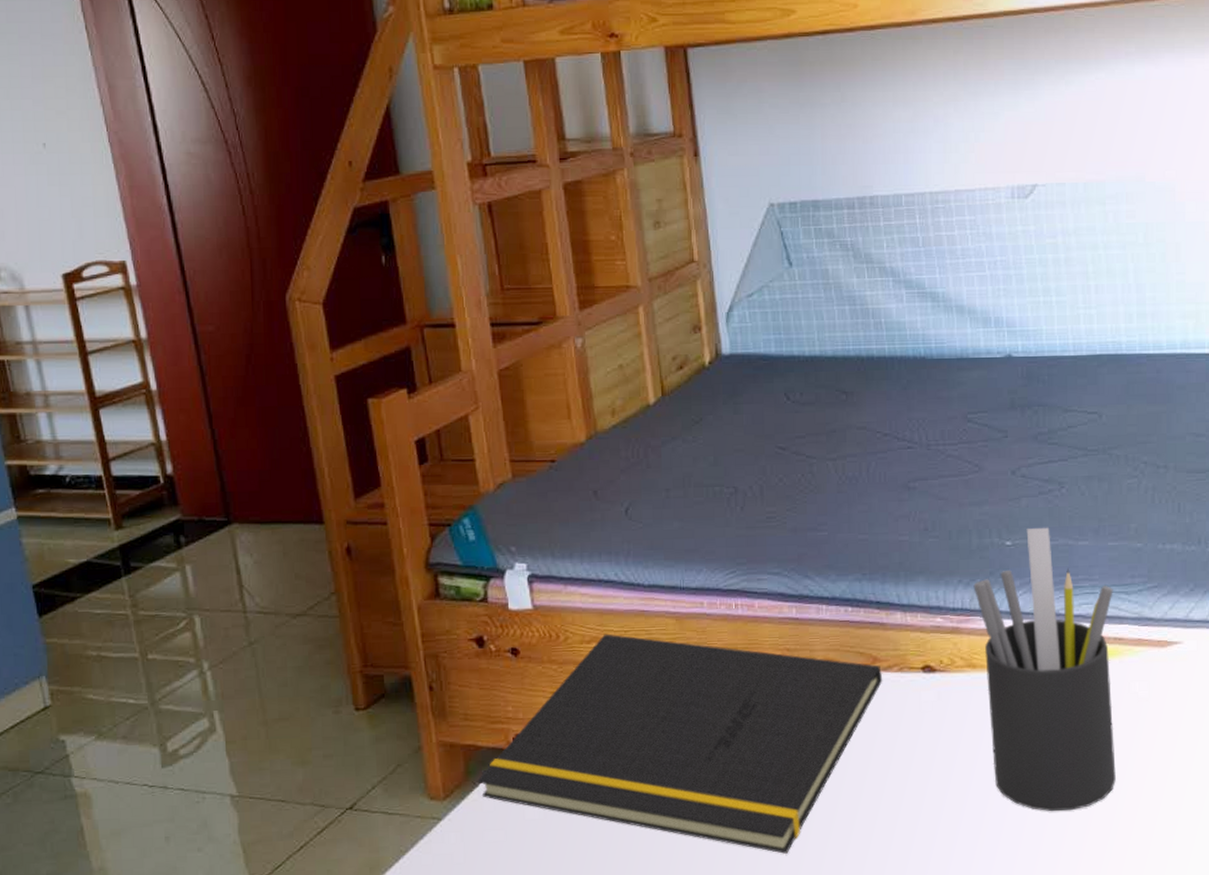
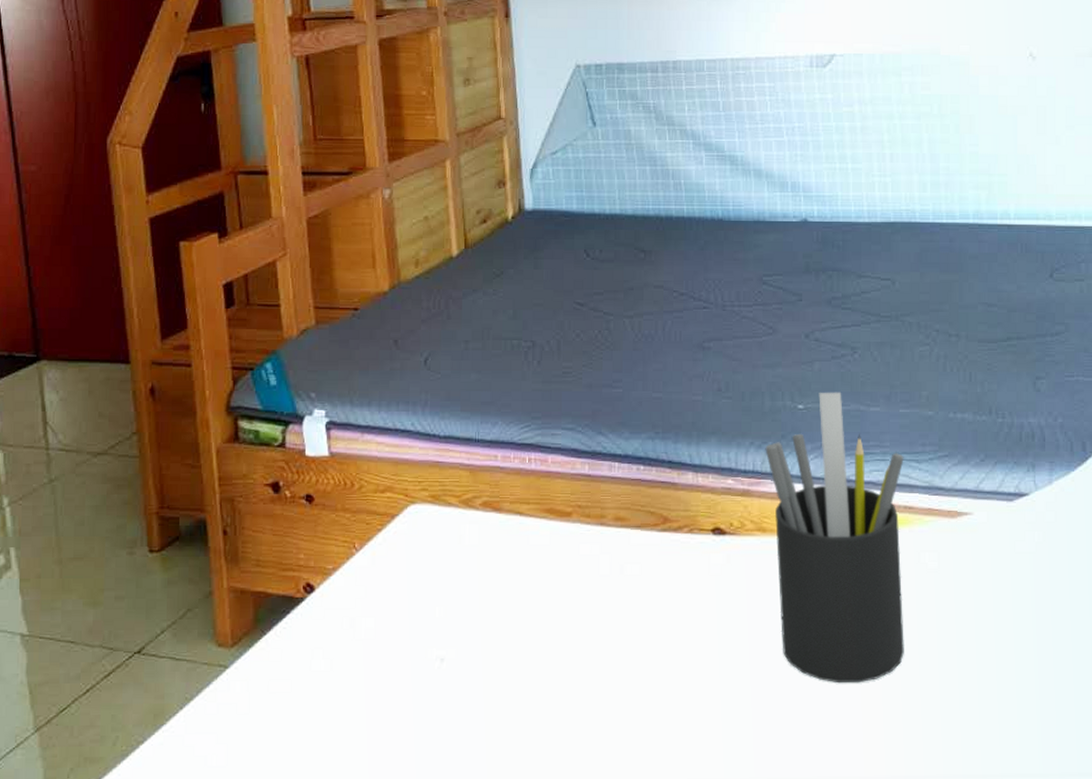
notepad: present [477,633,883,854] -> none [265,483,673,716]

